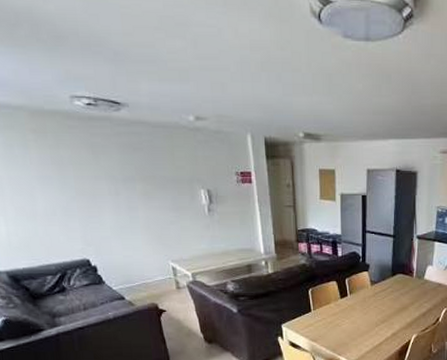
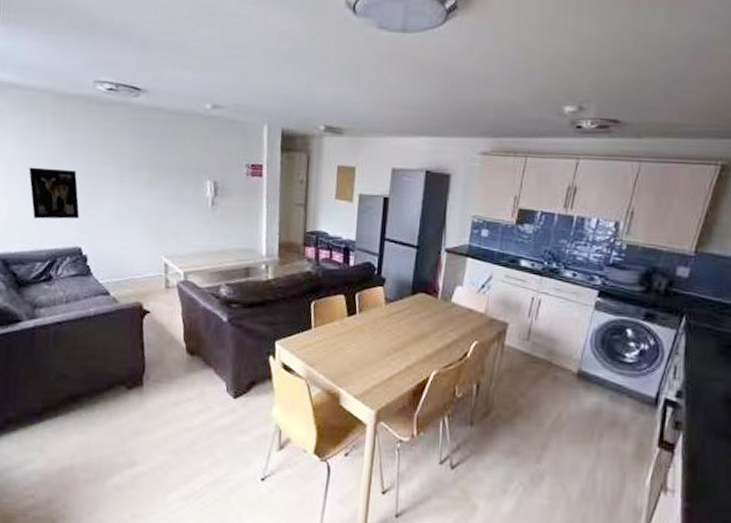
wall art: none [19,186,81,235] -> present [29,167,79,219]

